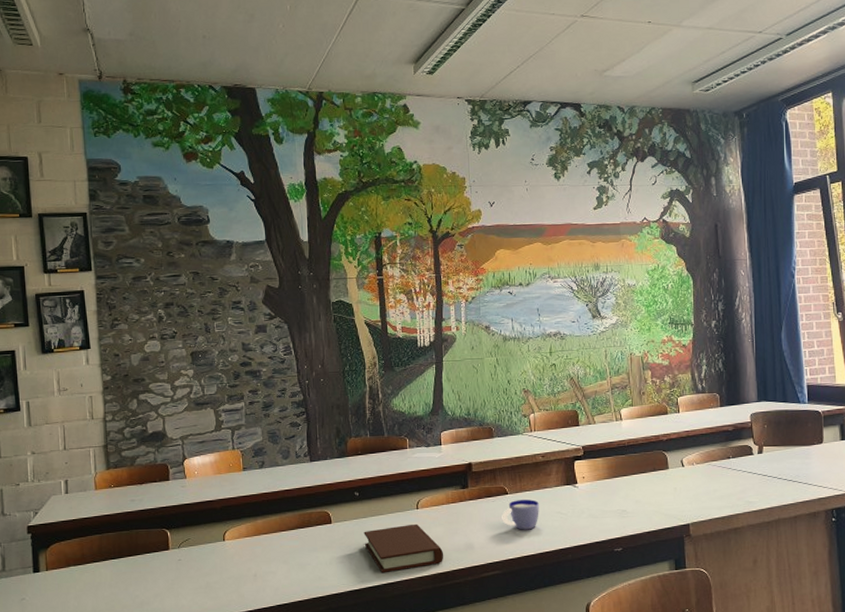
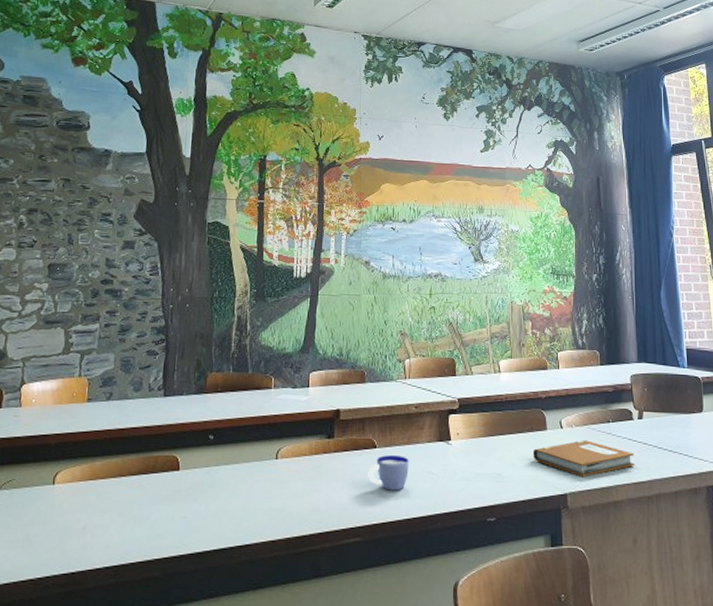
book: present [364,523,444,573] -> none [213,476,302,534]
notebook: none [655,476,755,509] -> present [533,440,635,477]

